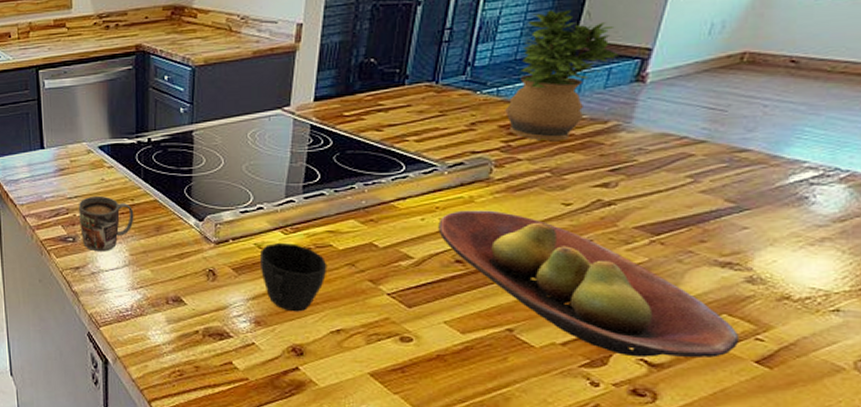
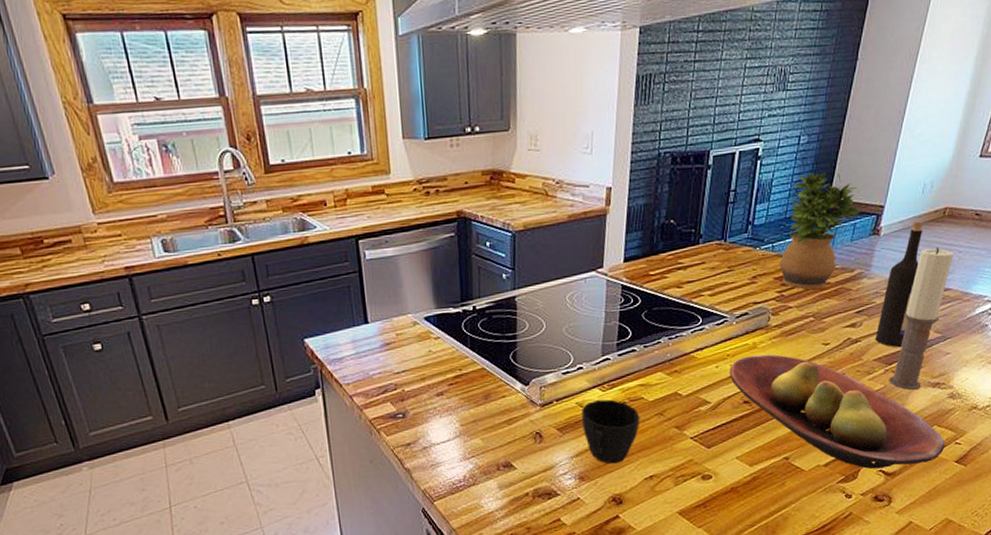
mug: present [79,195,134,252] -> none [407,368,463,426]
wine bottle: none [636,67,710,216] -> present [875,221,923,348]
candle: none [655,99,756,268] -> present [889,247,954,390]

